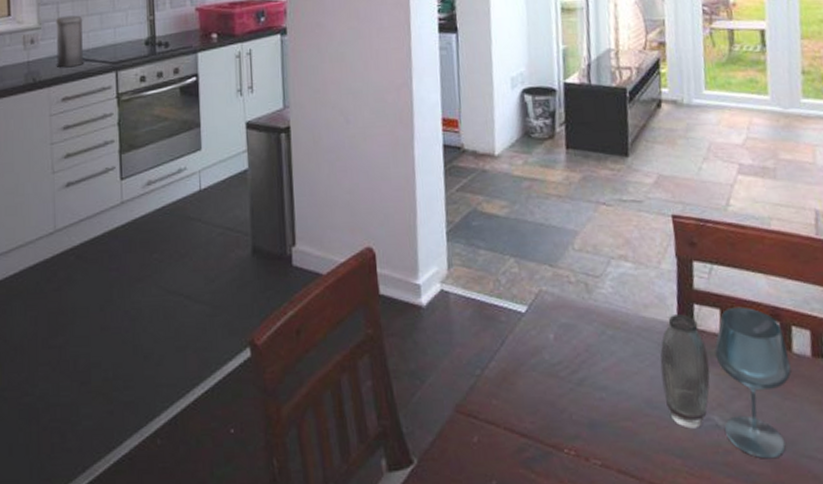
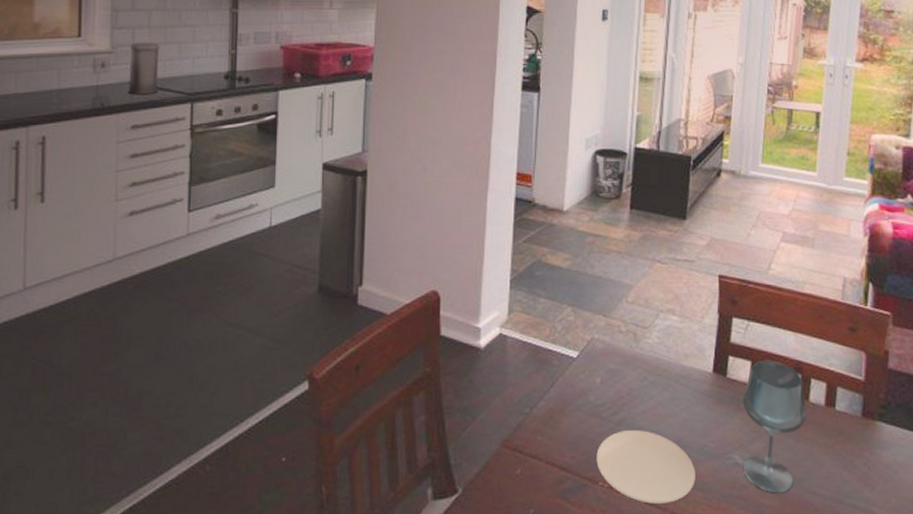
plate: none [558,390,672,474] -> present [596,430,695,505]
vase: present [660,314,710,429] -> none [693,365,736,466]

